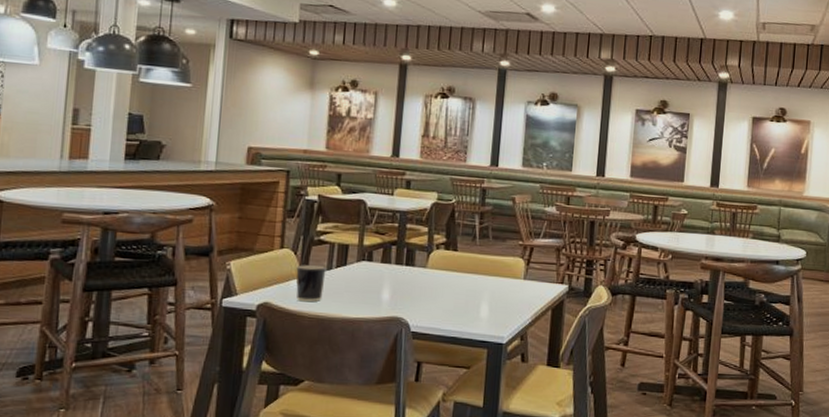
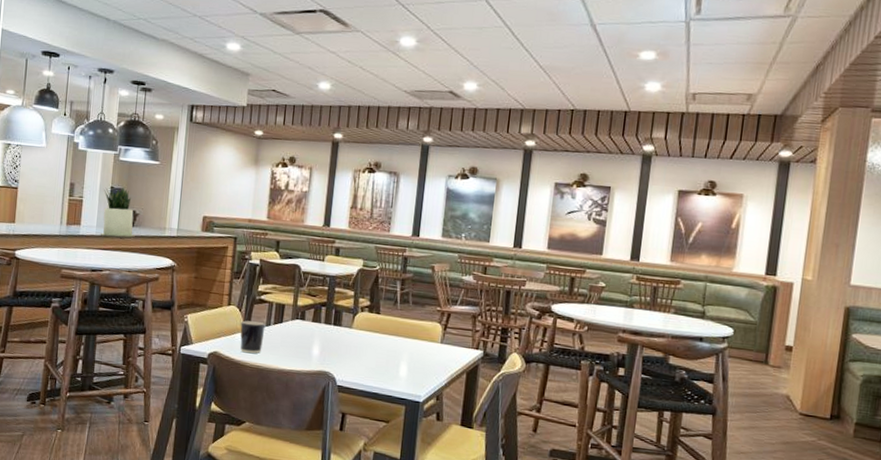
planter: none [114,113,161,175] -> present [100,187,135,239]

